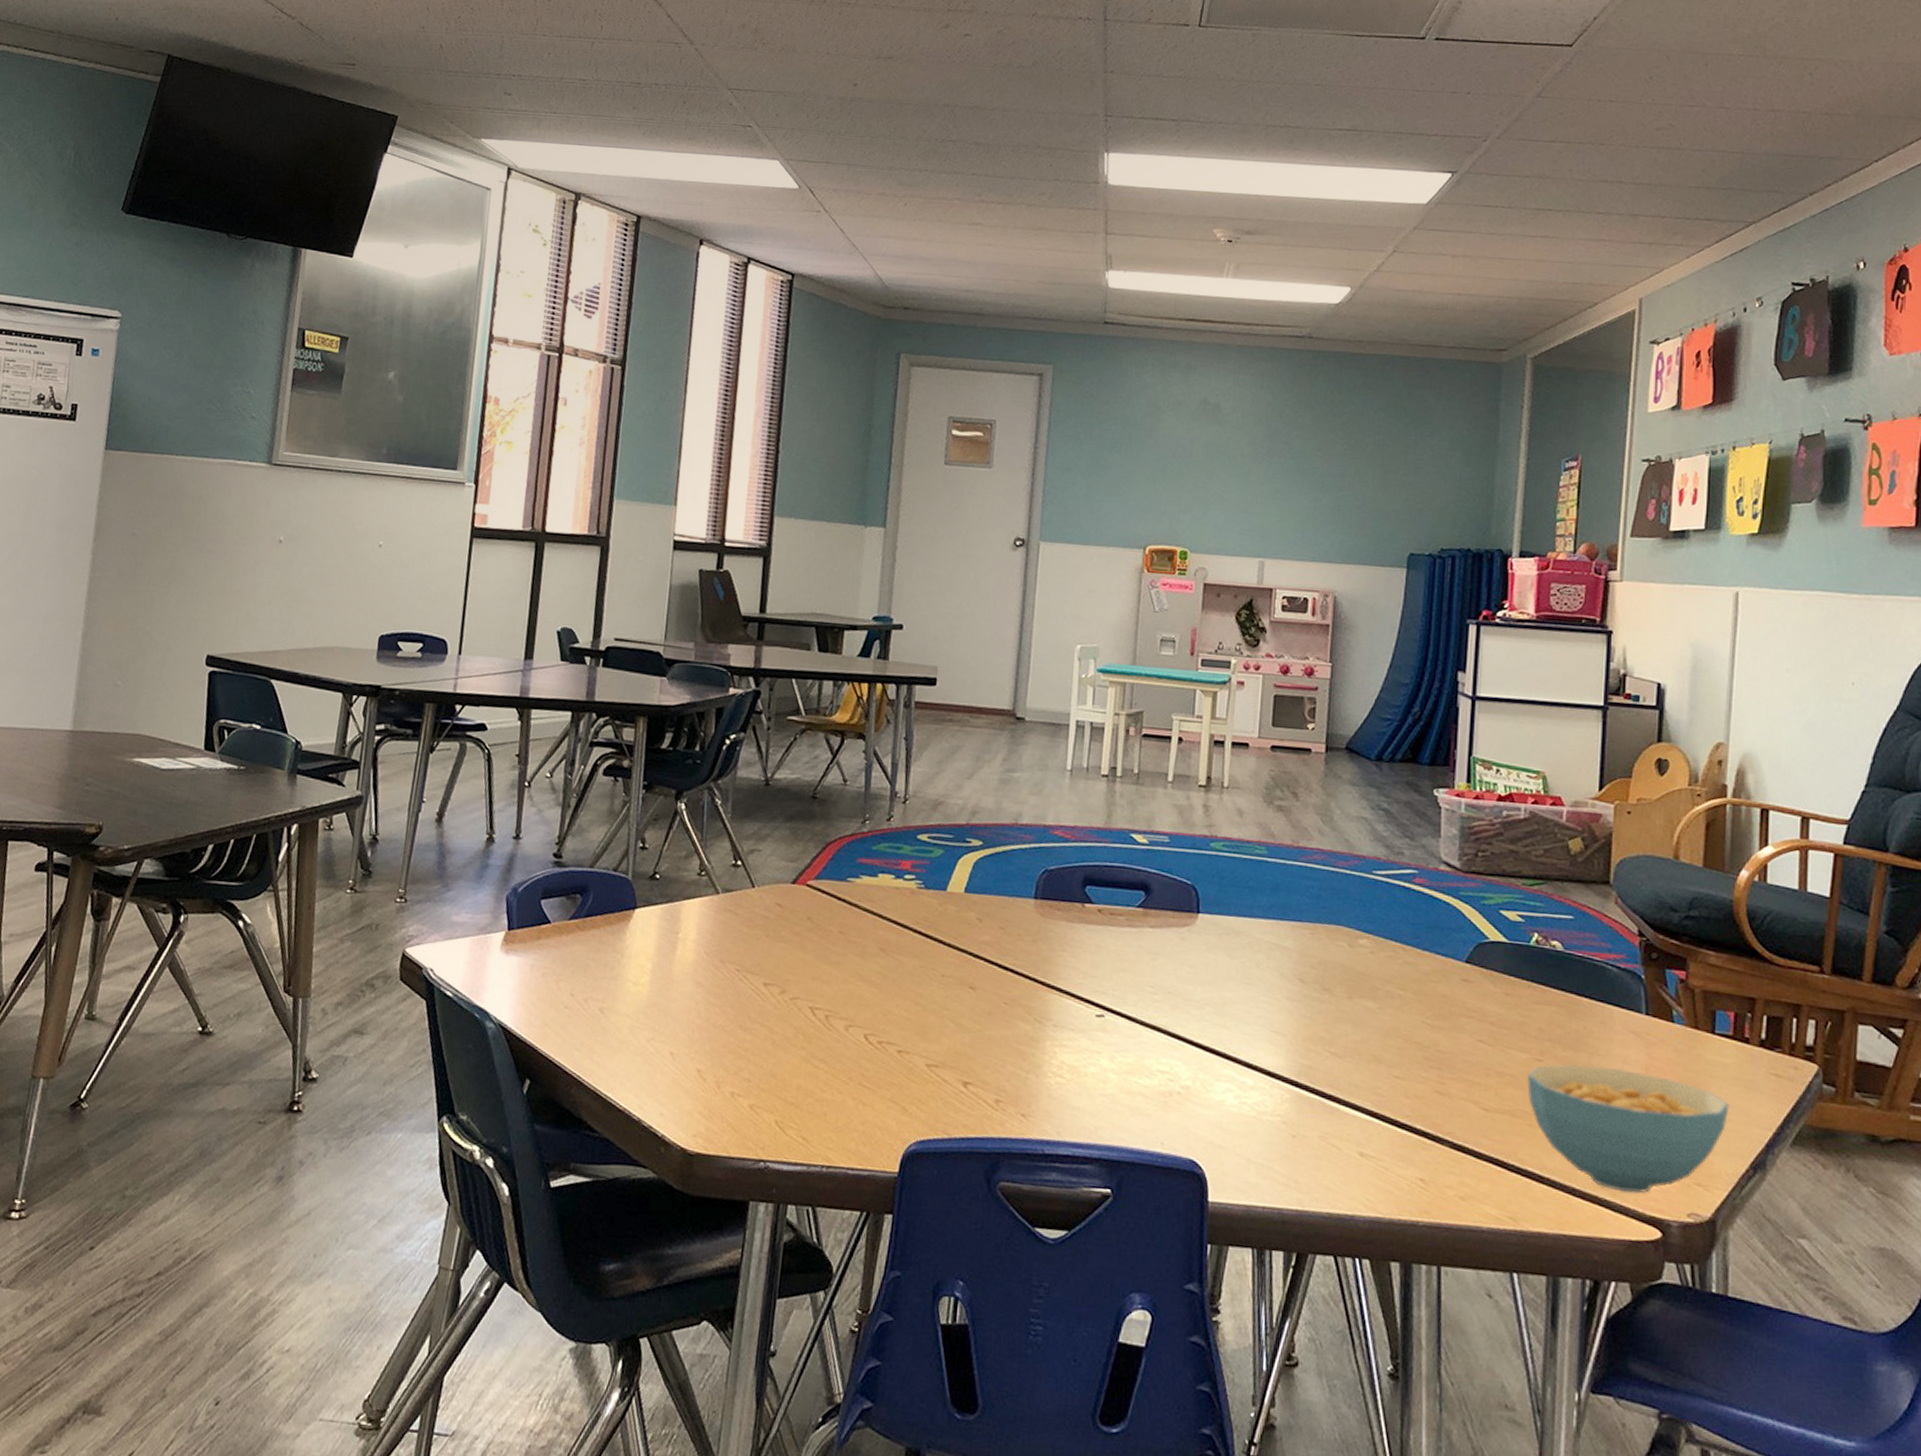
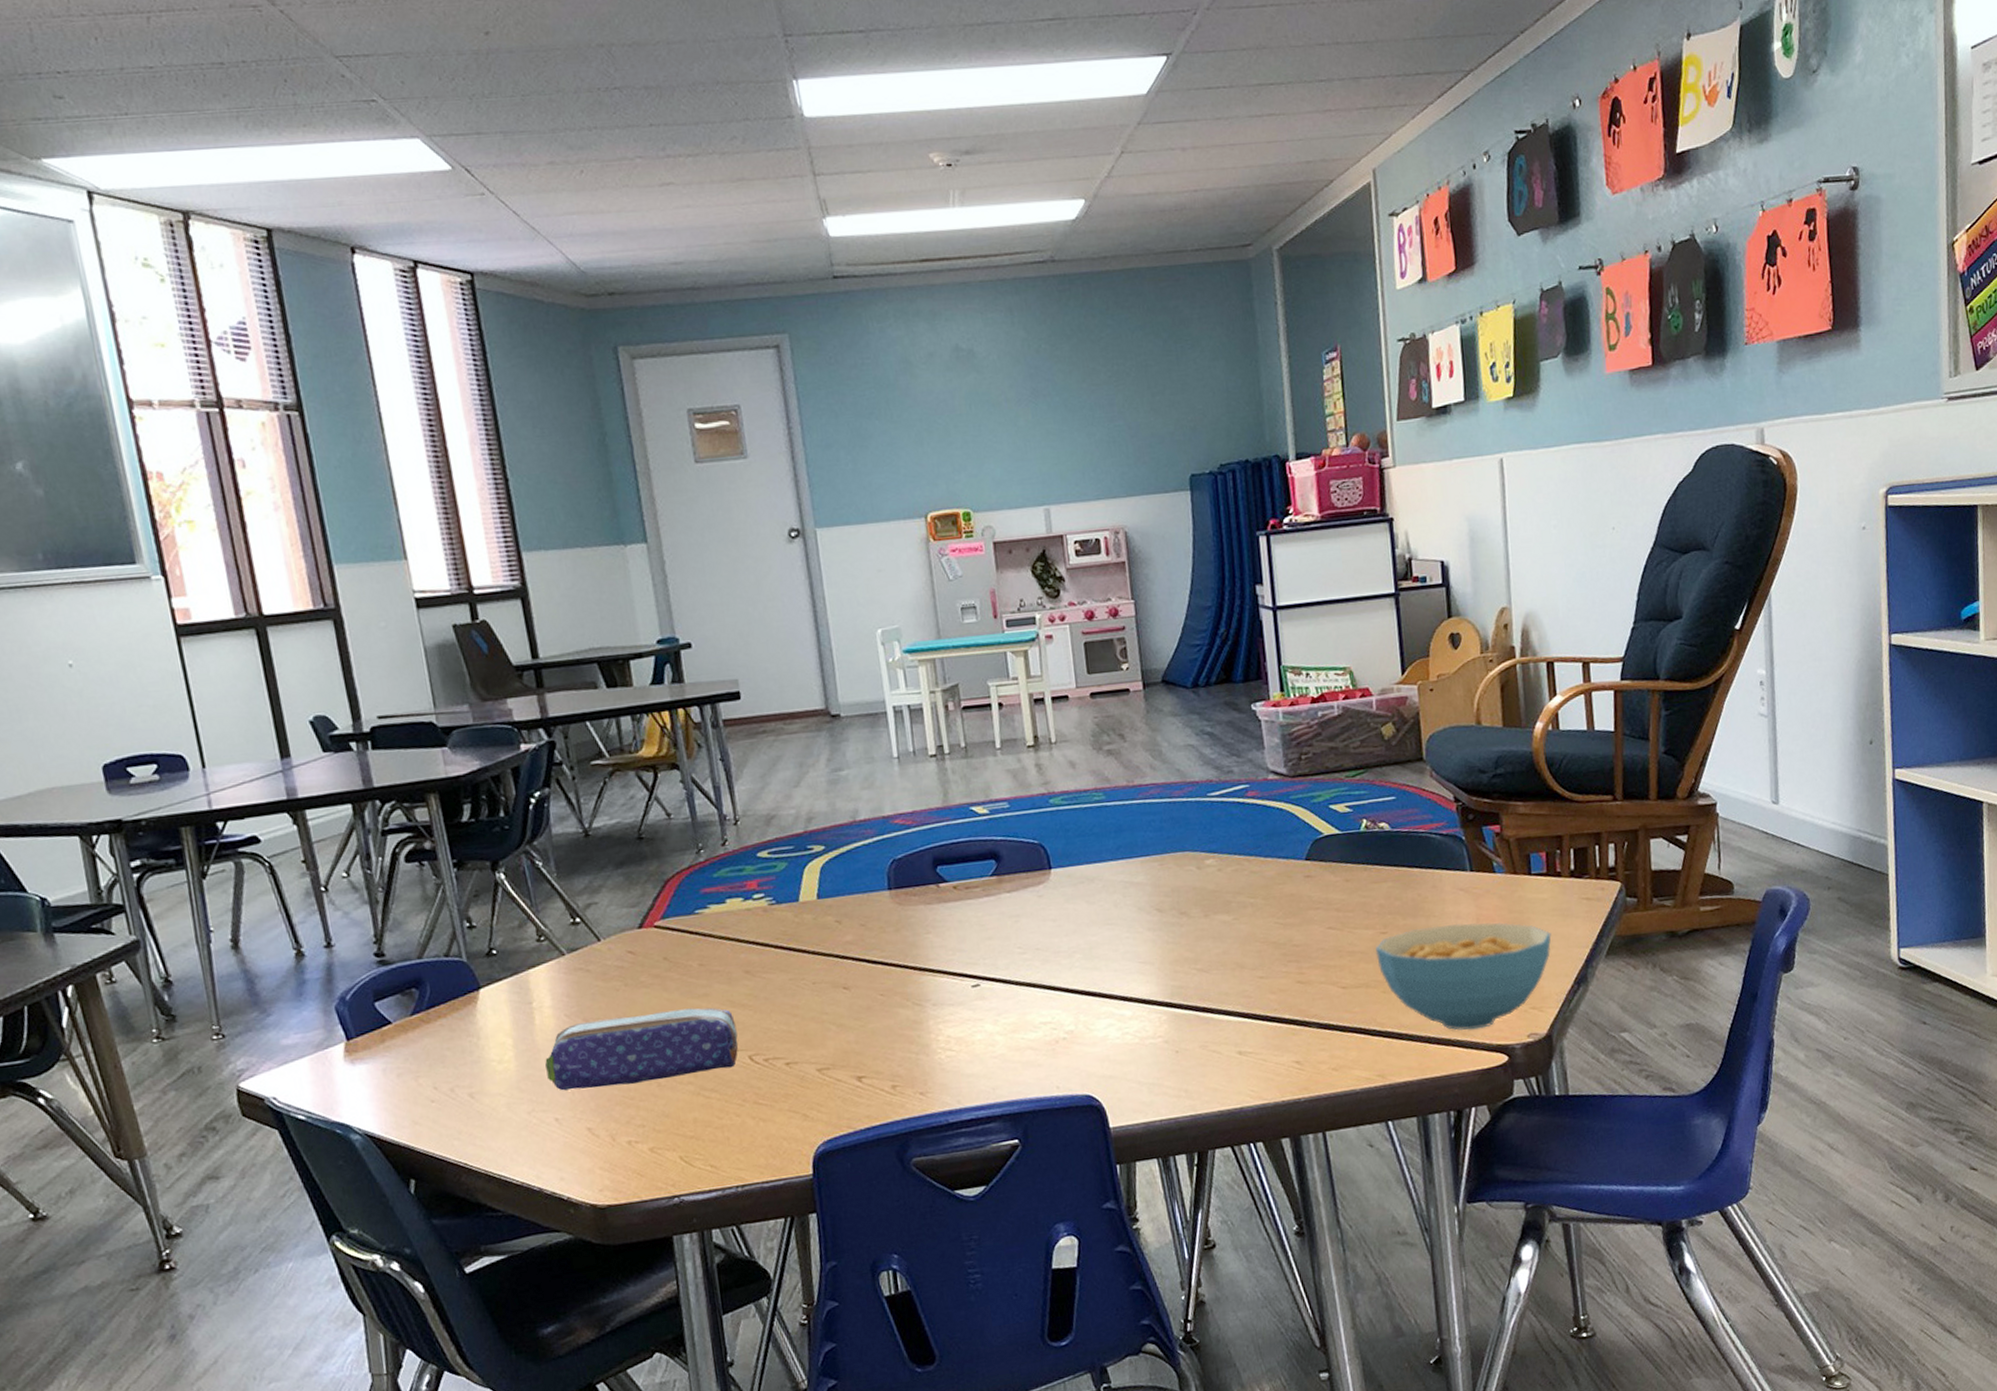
pencil case: none [674,962,860,1042] -> present [545,1007,739,1091]

